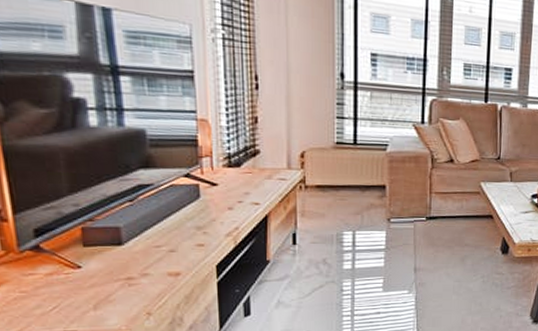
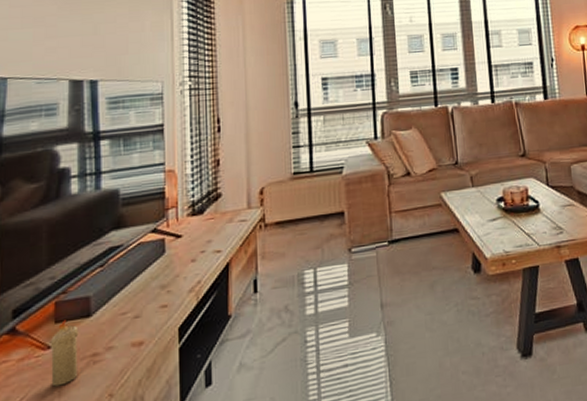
candle: none [79,245,112,301] -> present [50,320,79,387]

